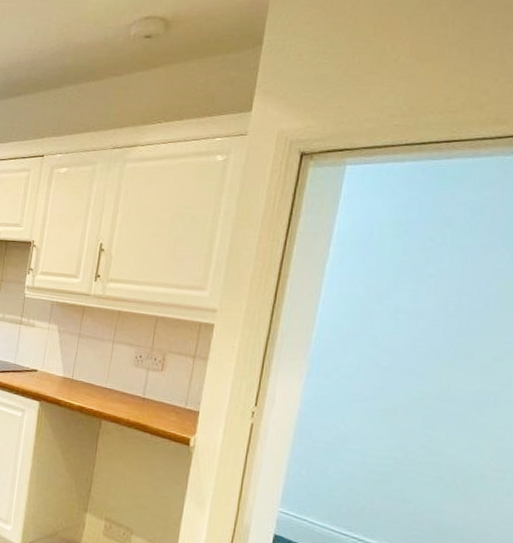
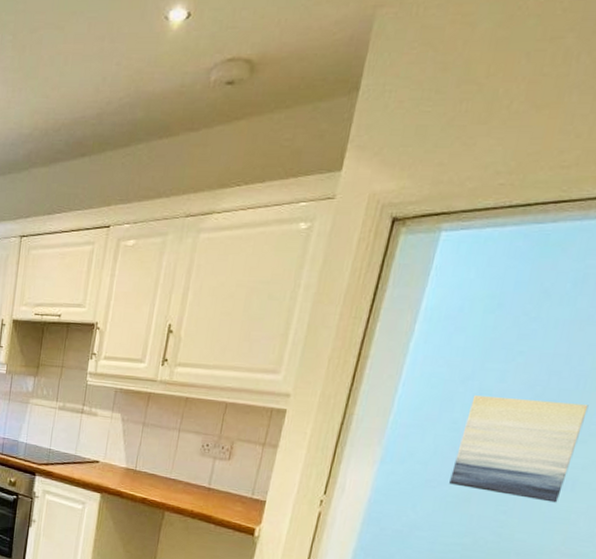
wall art: none [375,314,501,419] -> present [449,395,589,503]

